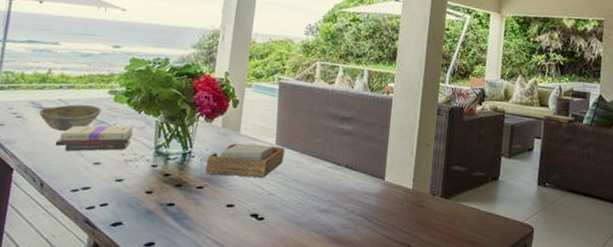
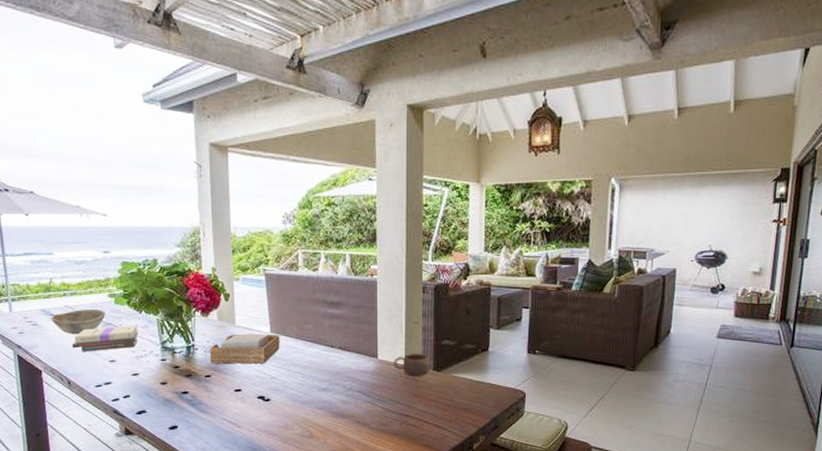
cup: none [400,177,439,202] -> present [394,353,430,375]

